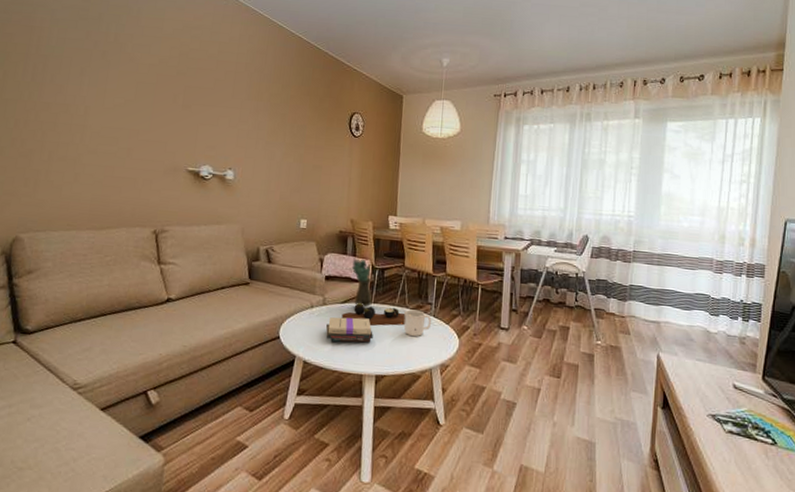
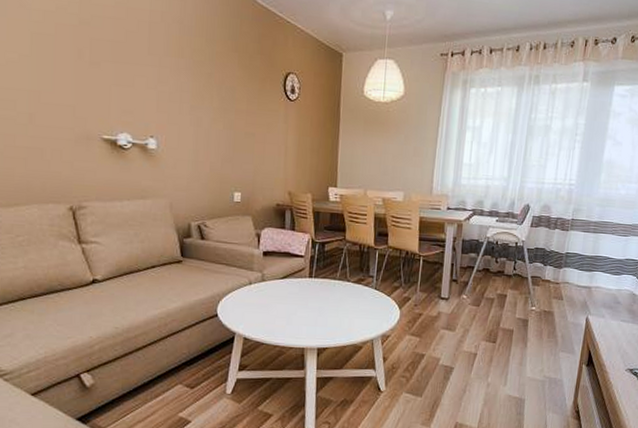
books: present [326,317,373,343] -> none [266,292,314,318]
decorative tray: present [341,303,406,326] -> none [281,278,347,300]
vase: present [351,257,373,313] -> none [290,231,313,288]
mug: present [403,309,432,337] -> none [345,283,374,310]

